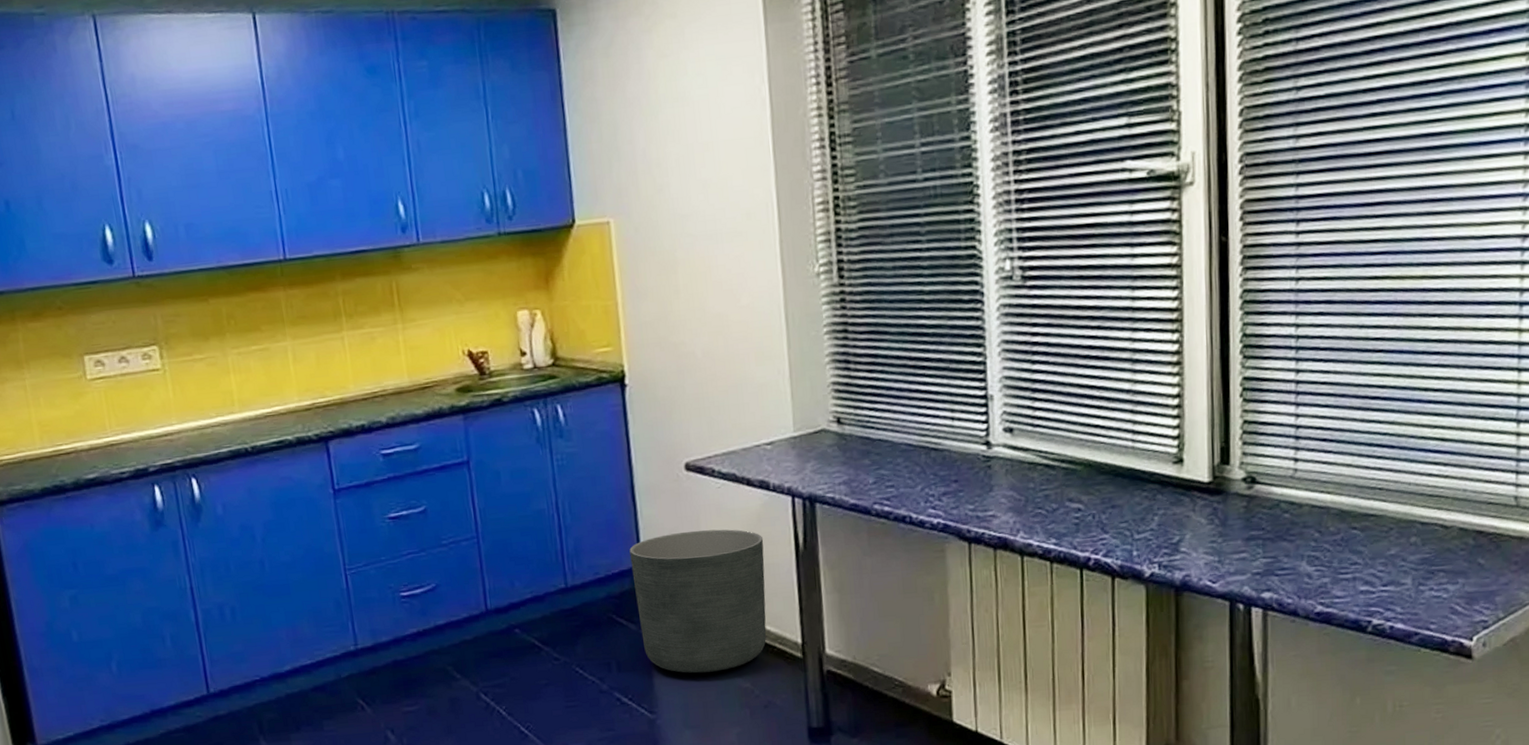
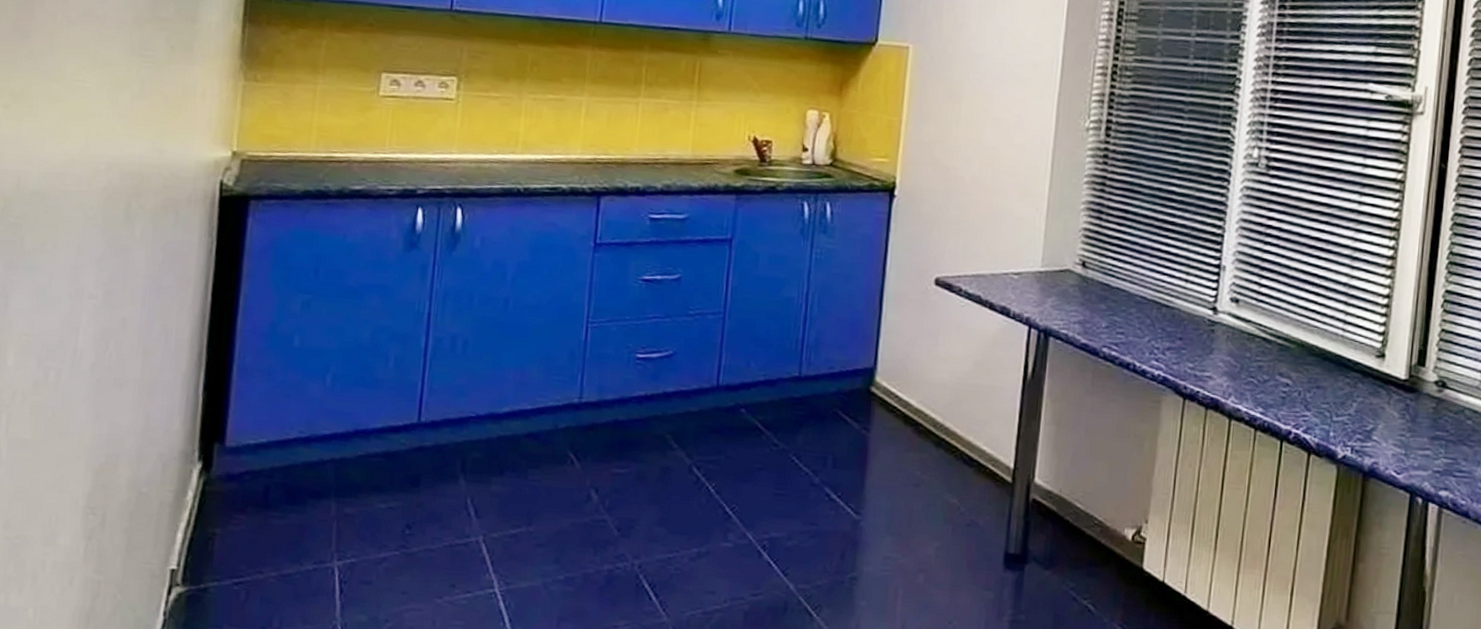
planter: present [629,529,767,674] -> none [862,342,996,483]

